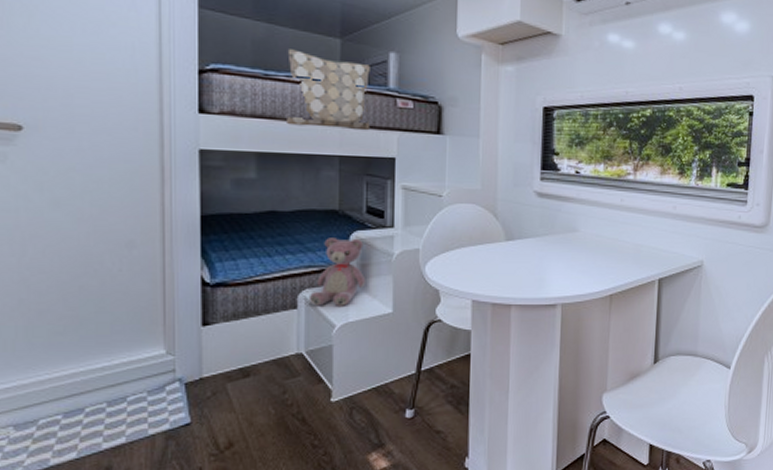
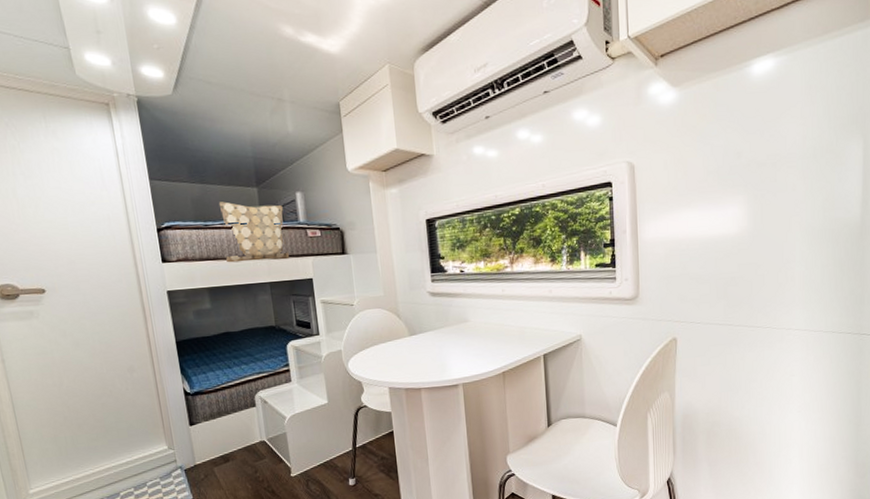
teddy bear: present [310,238,366,306] -> none [263,346,305,403]

